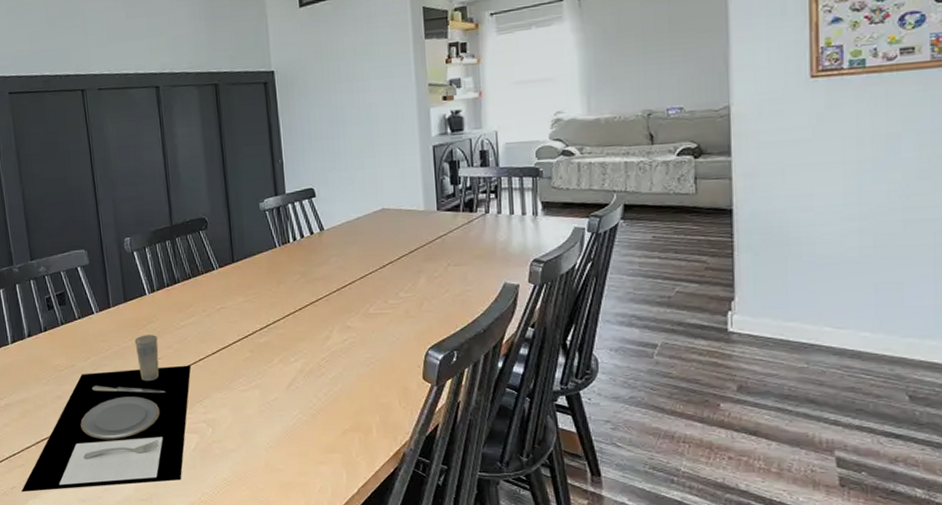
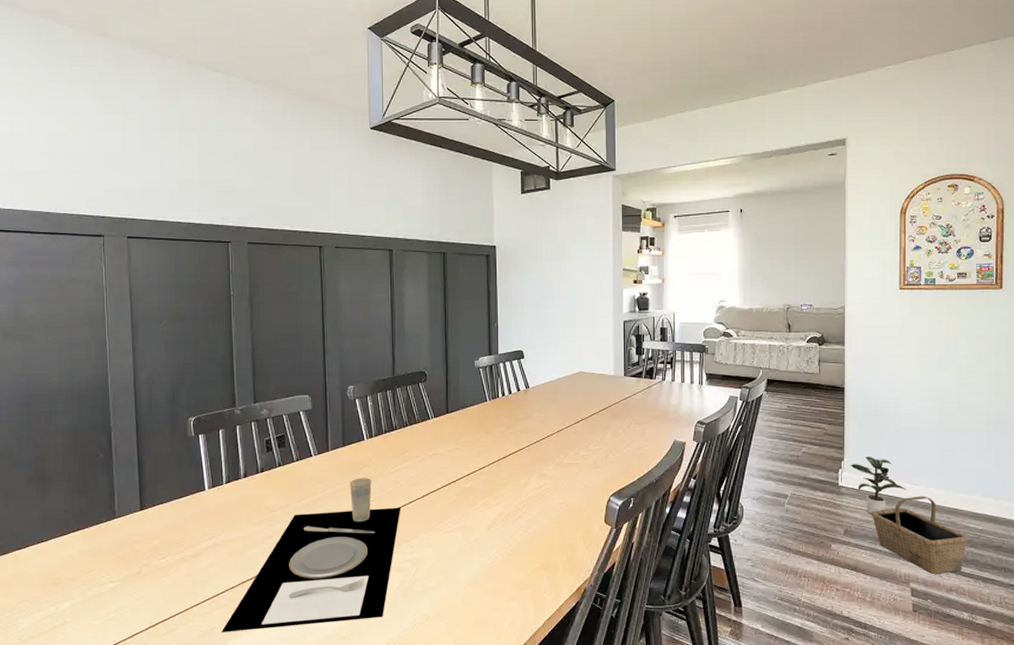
potted plant: none [744,295,827,367] -> present [850,457,906,515]
basket: none [775,342,921,441] -> present [871,496,967,575]

